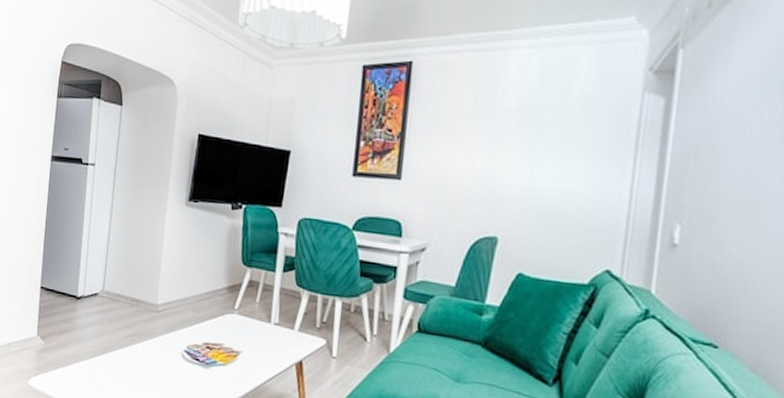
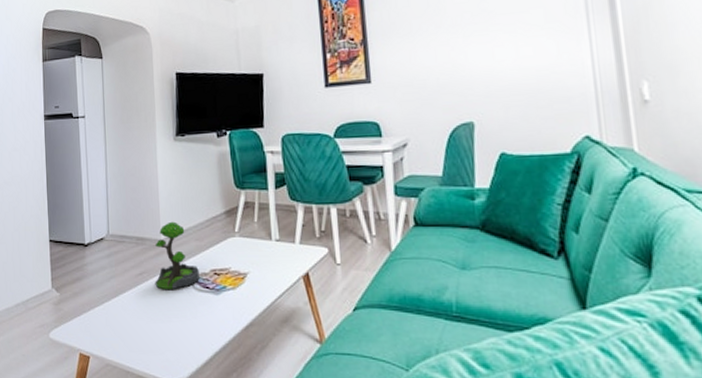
plant: none [144,288,192,357] -> present [155,221,199,290]

